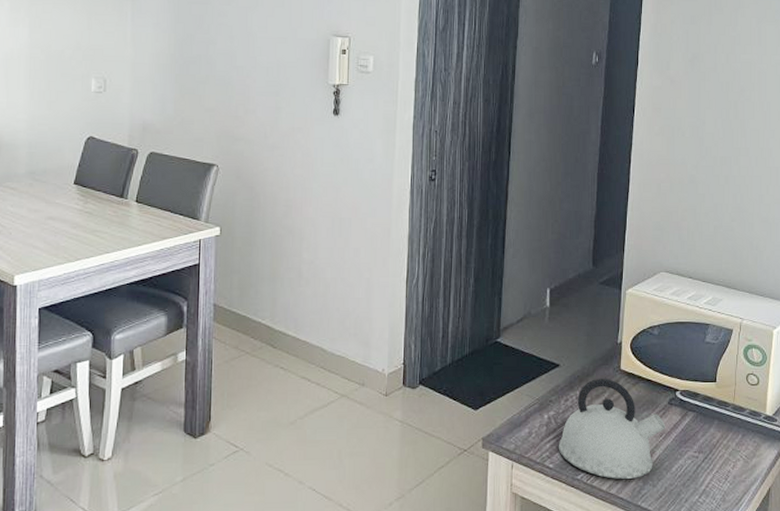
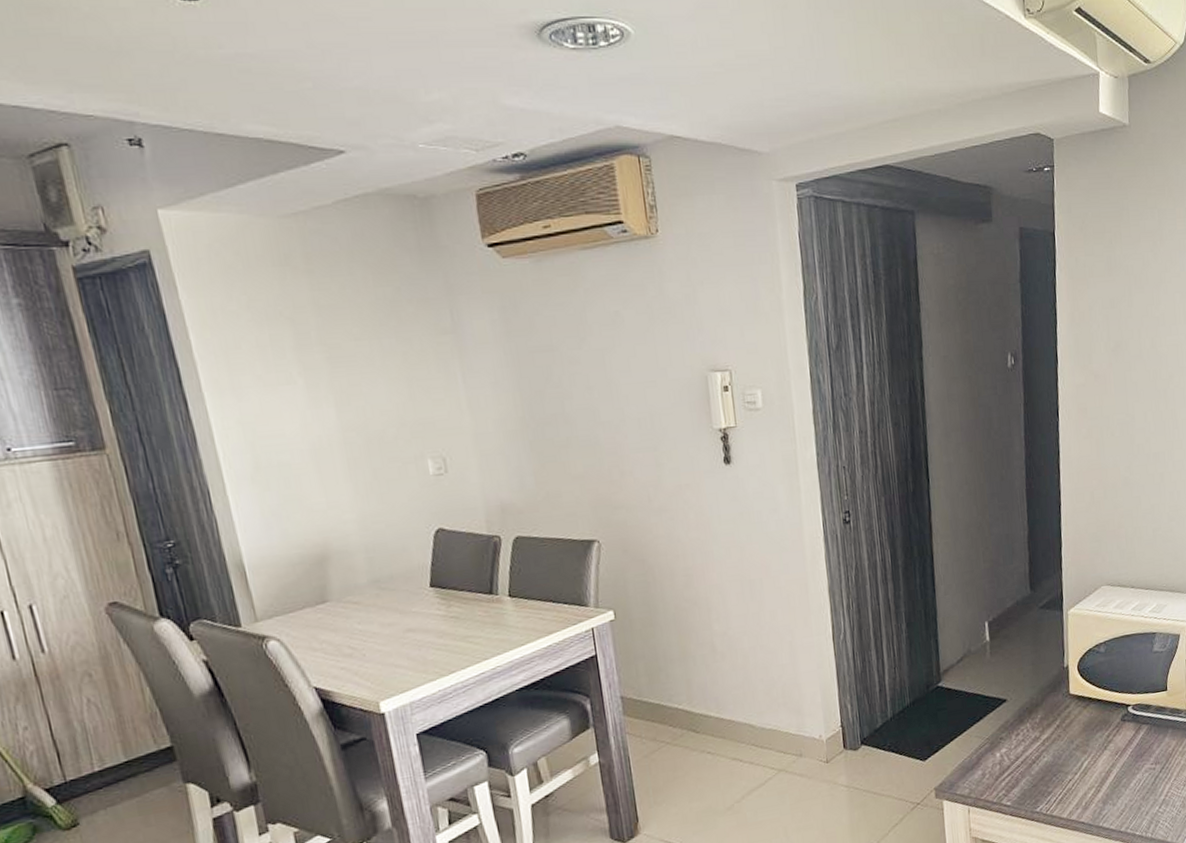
kettle: present [558,378,666,479] -> none [1013,705,1121,806]

